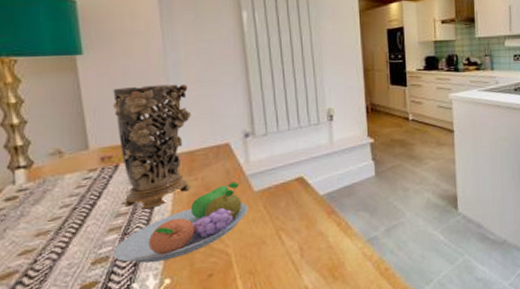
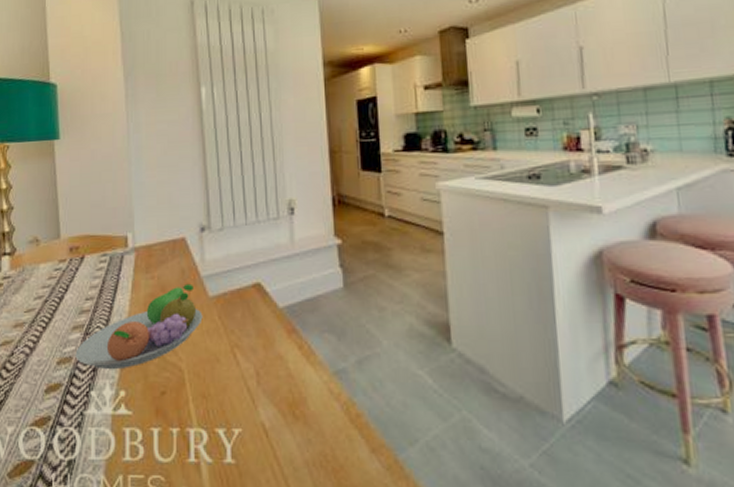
decorative vase: present [113,84,192,210] -> none [82,169,151,308]

